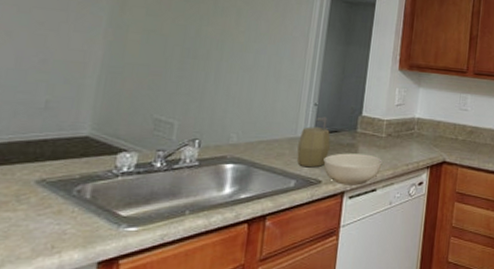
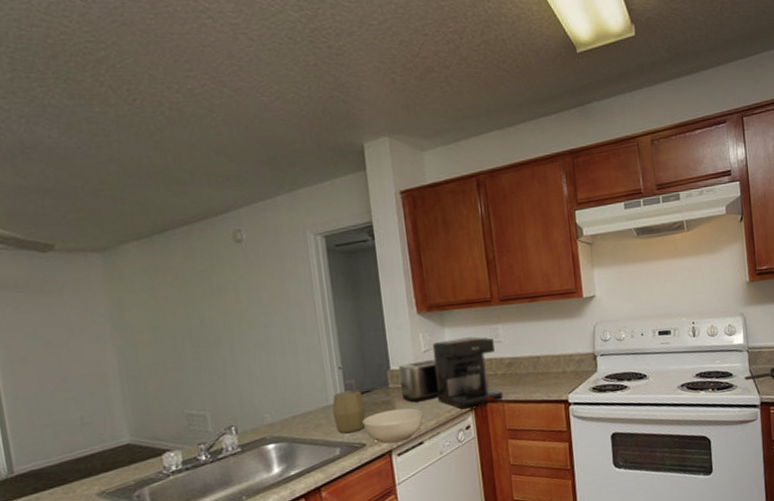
toaster: none [366,112,405,151] -> present [398,358,439,403]
coffee maker: none [399,98,461,166] -> present [432,336,504,409]

